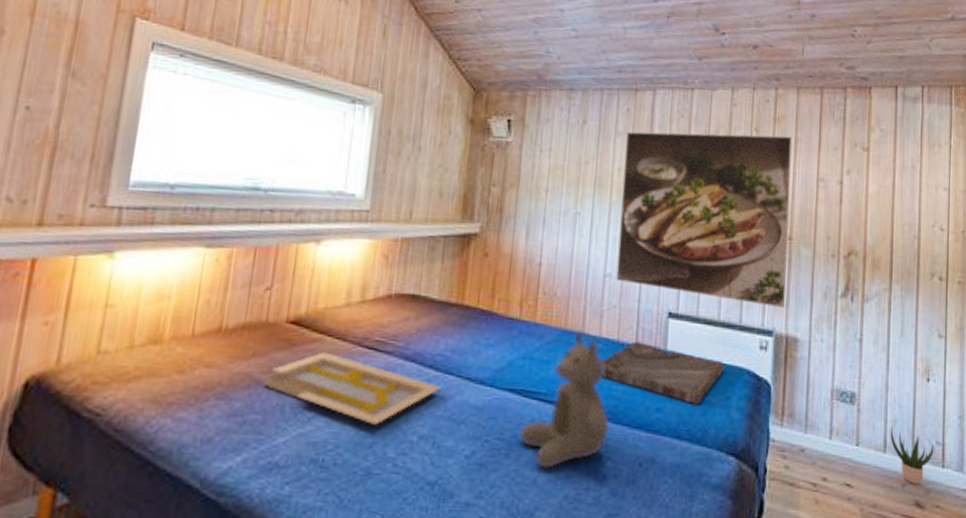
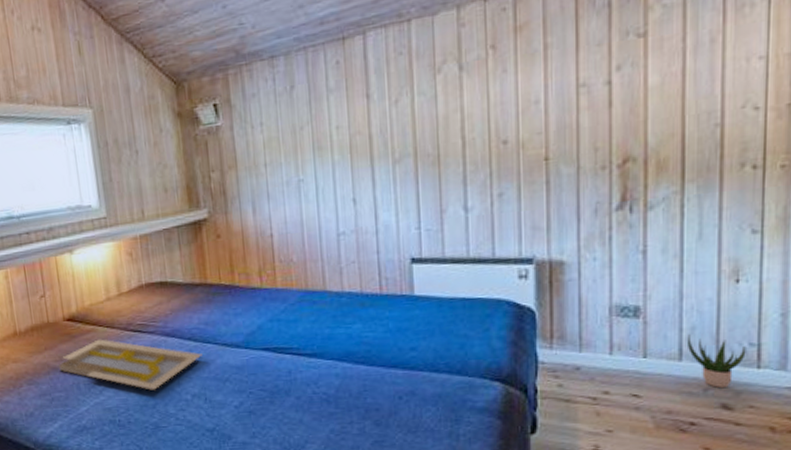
teddy bear: present [519,331,610,469] -> none [279,289,366,410]
tray: present [601,341,724,405] -> none [348,290,479,340]
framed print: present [616,131,792,309] -> none [339,44,546,238]

